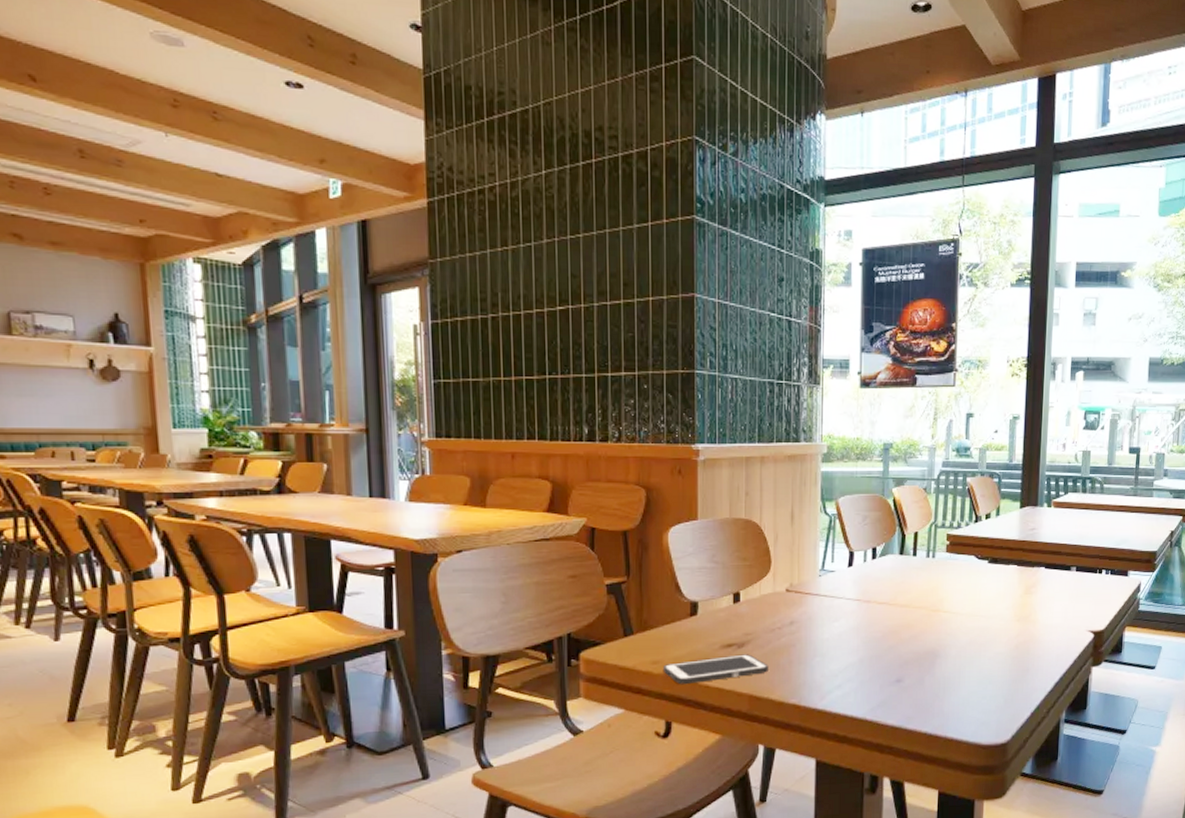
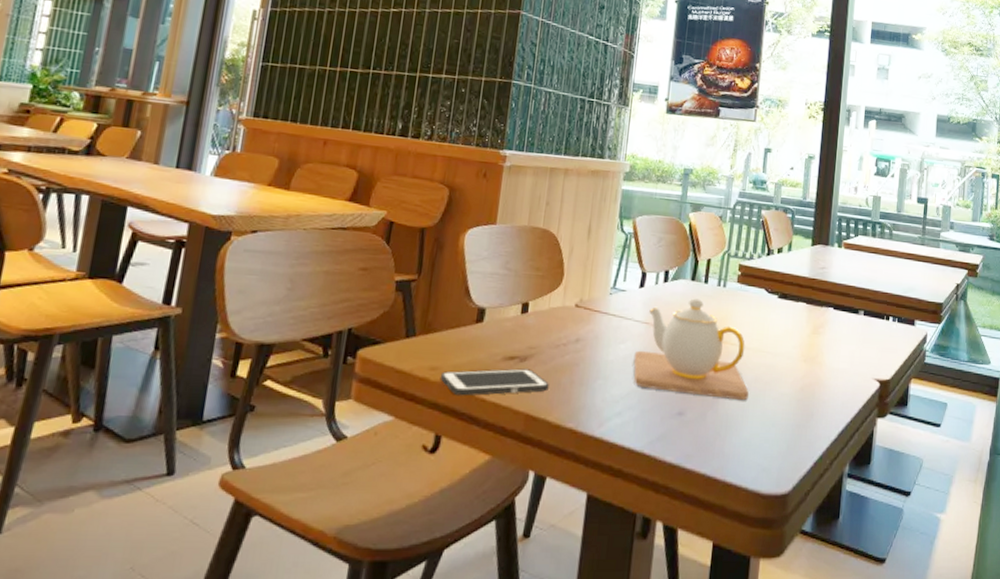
teapot: none [849,572,965,664] -> present [633,298,750,401]

